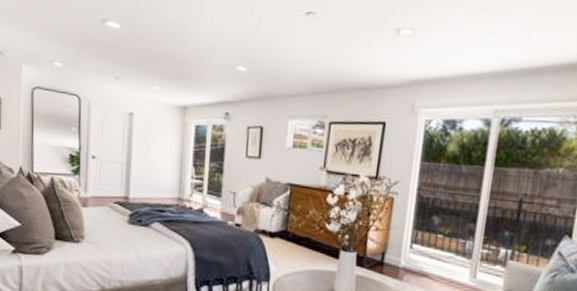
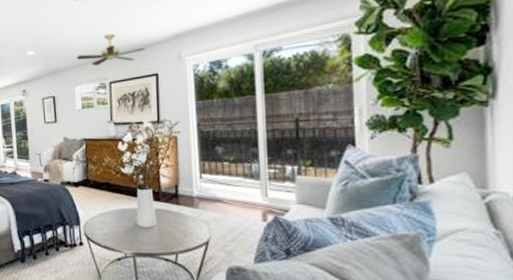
ceiling fan: none [295,64,377,102] -> present [76,33,146,66]

